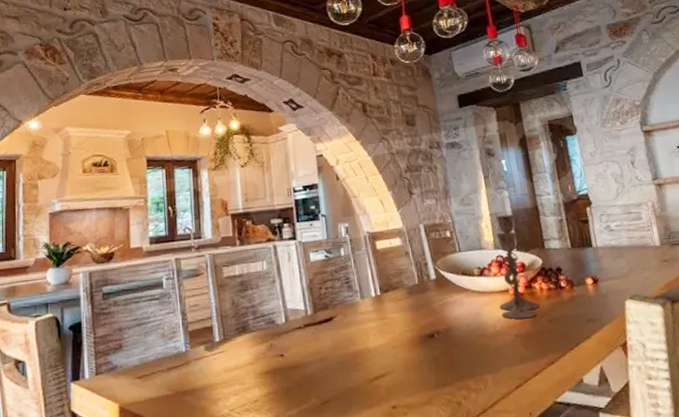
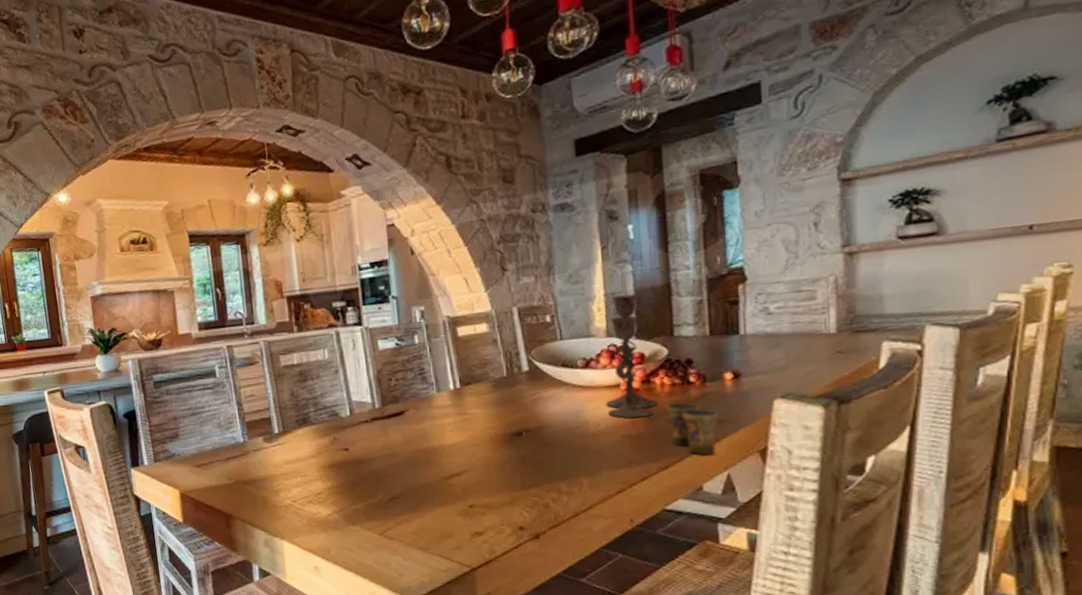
cup: none [546,304,589,351] -> present [666,402,719,456]

